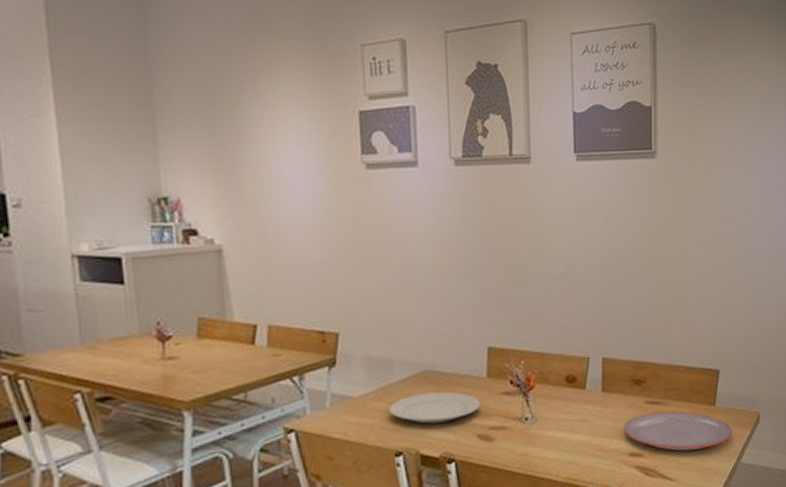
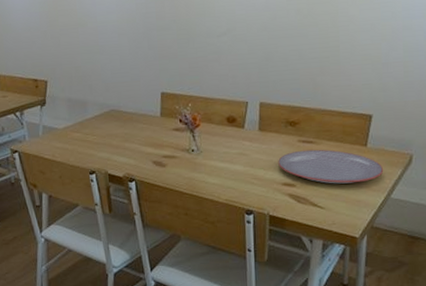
plate: present [388,392,480,424] -> none [84,127,155,151]

